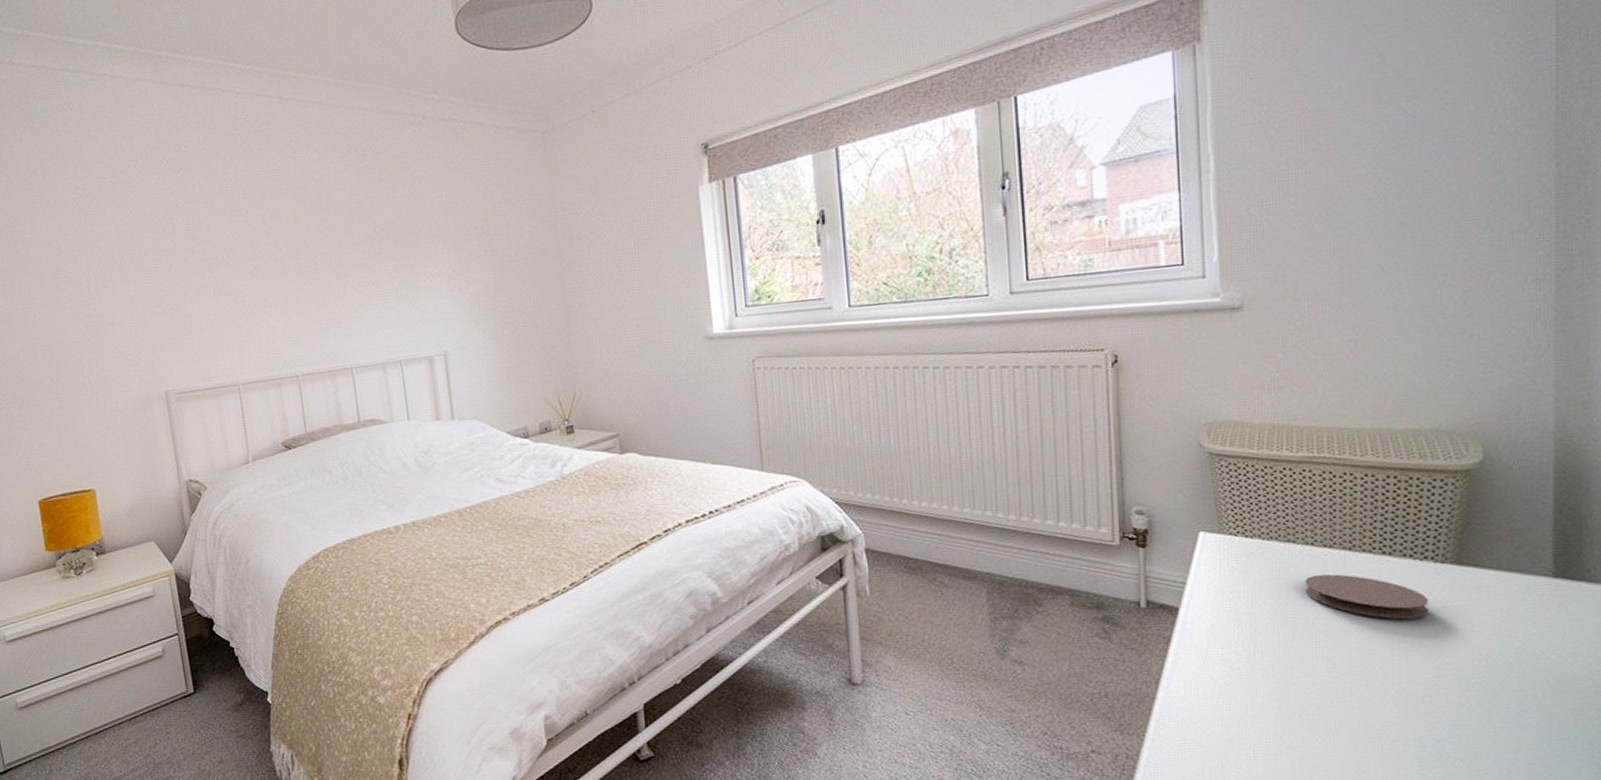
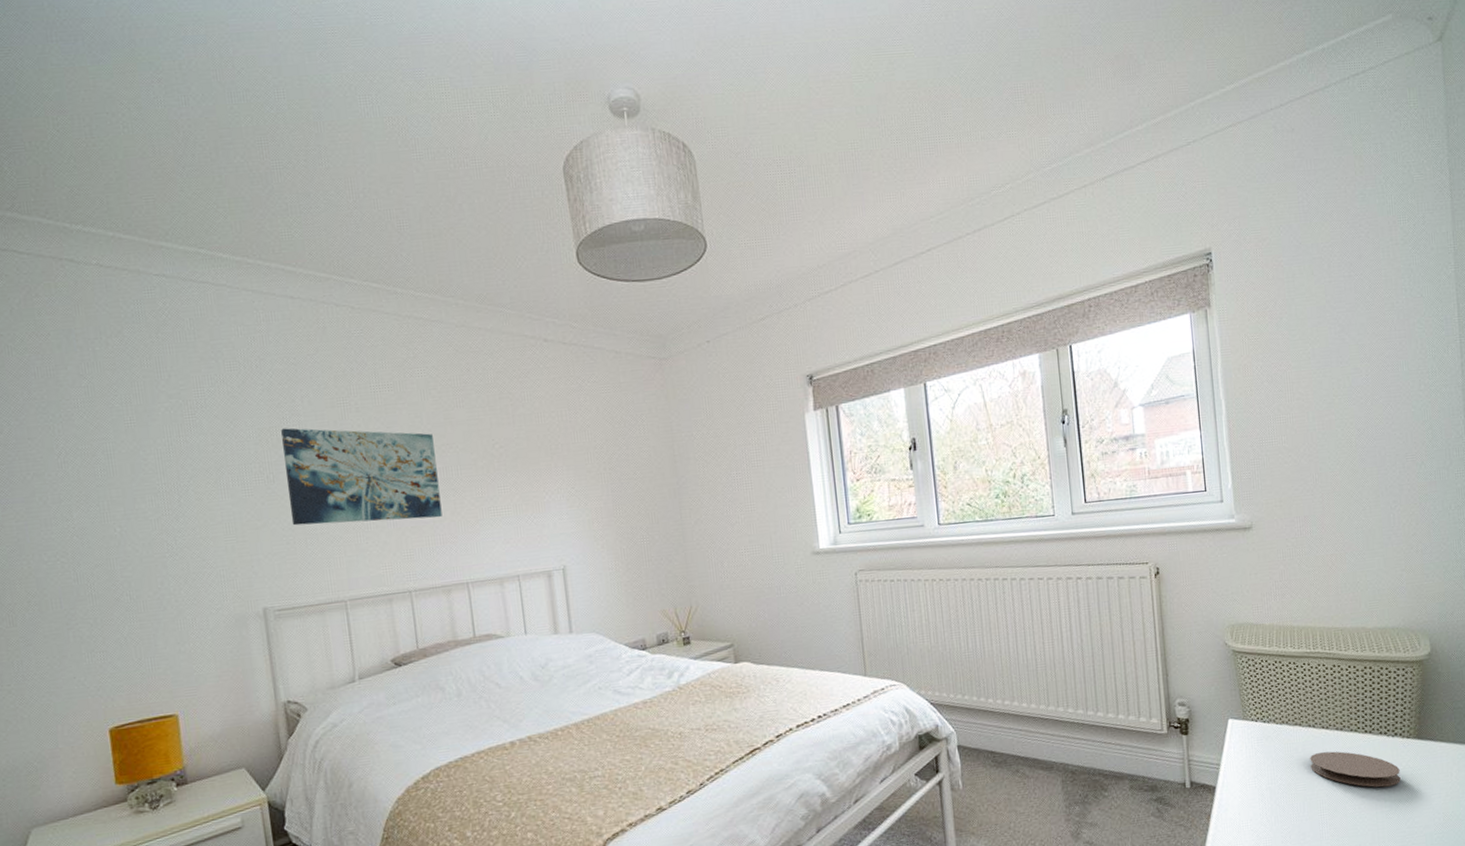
wall art: none [176,215,327,312] -> present [281,428,442,526]

